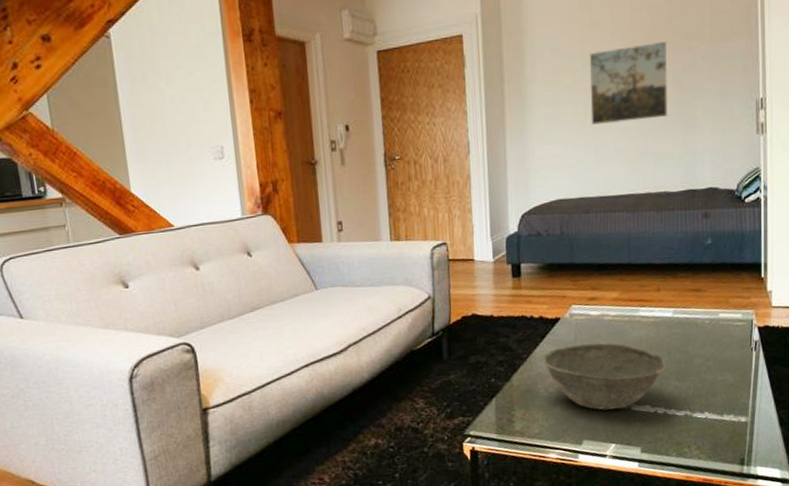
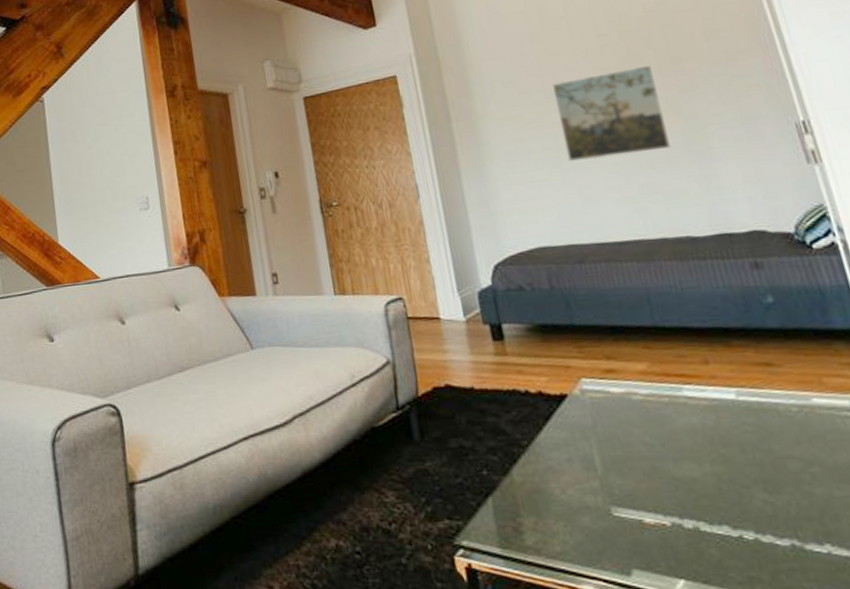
bowl: present [542,343,667,410] -> none [549,430,744,529]

